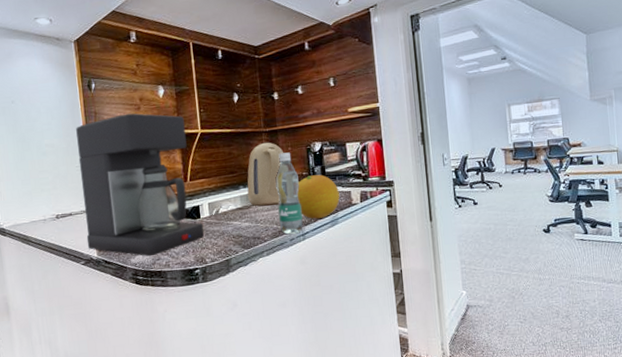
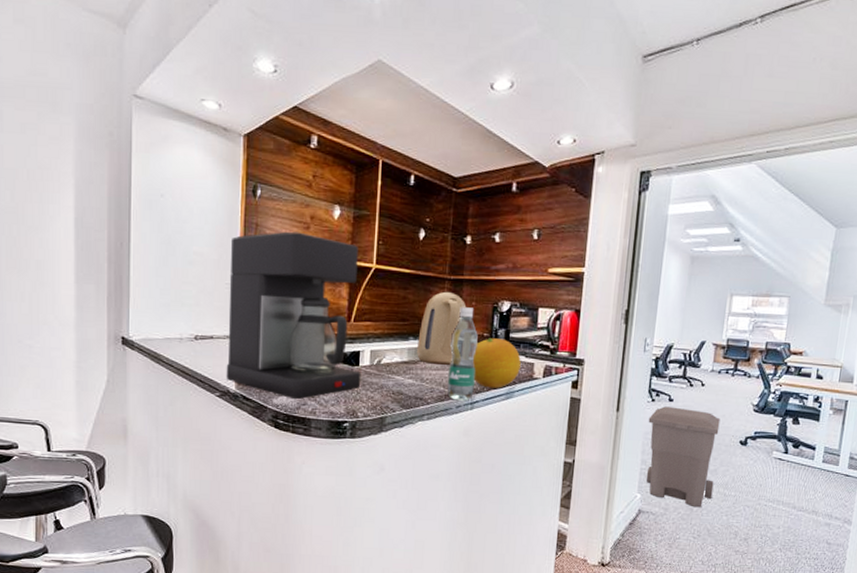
recycling bin: none [459,208,530,295] -> present [646,406,721,508]

